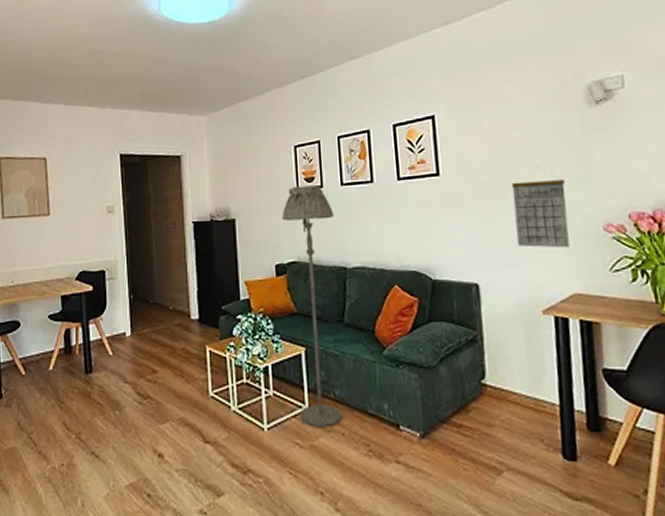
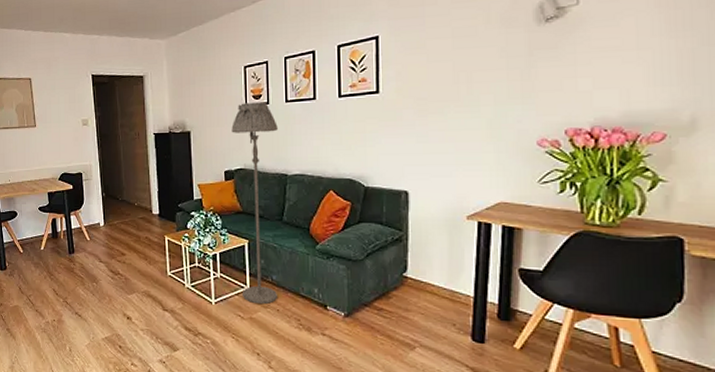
calendar: present [511,170,570,248] -> none [448,87,504,161]

